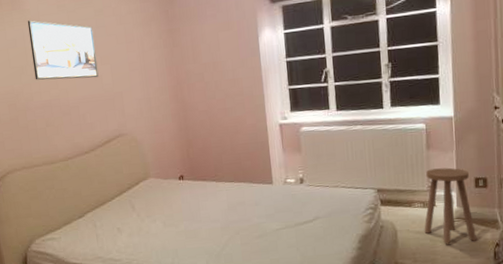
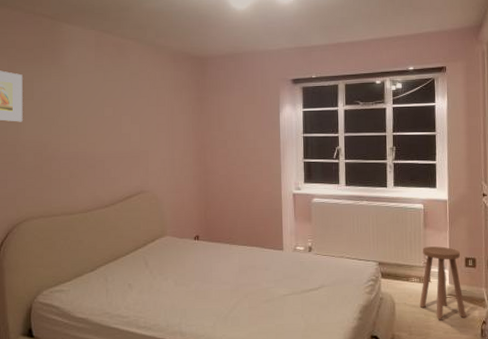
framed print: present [27,20,99,80] -> none [64,76,127,135]

